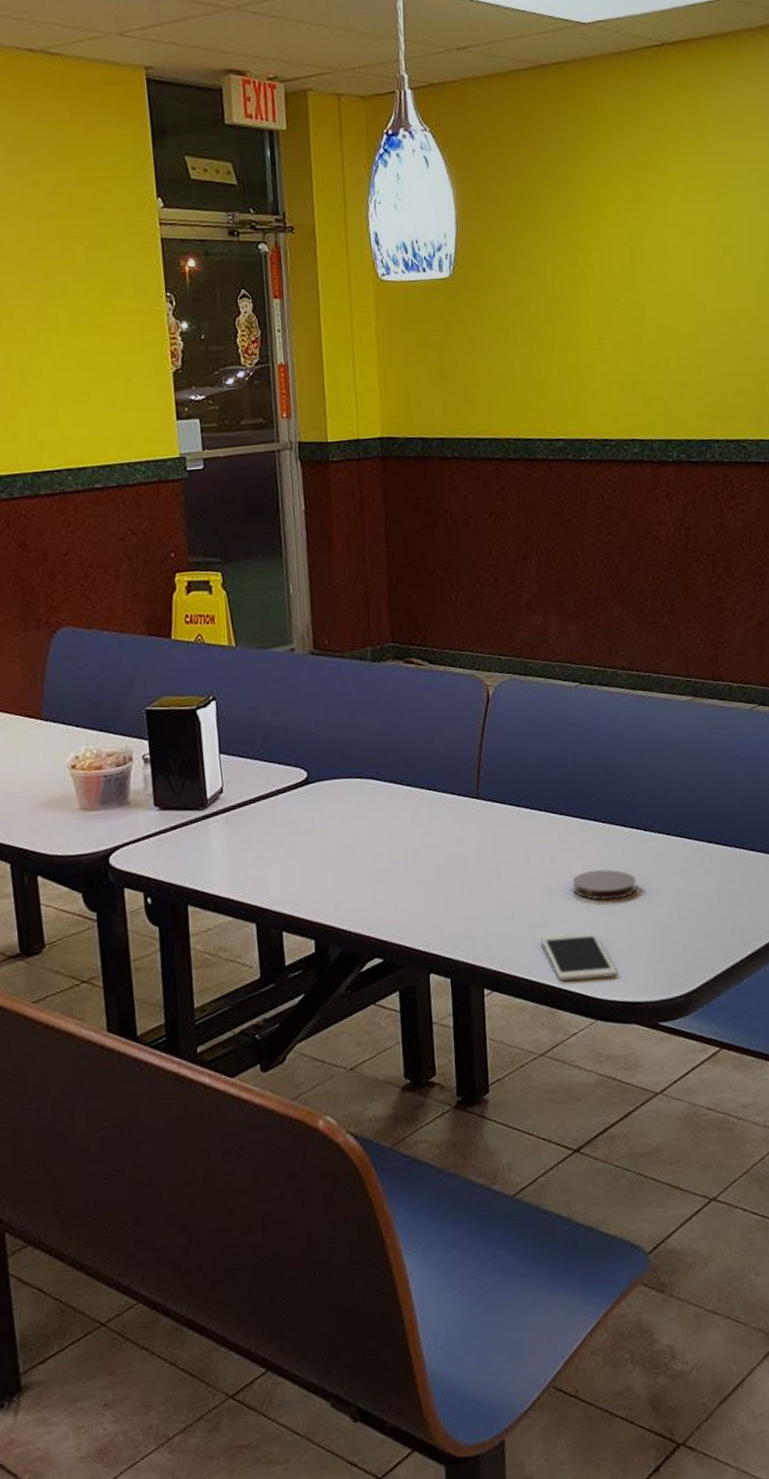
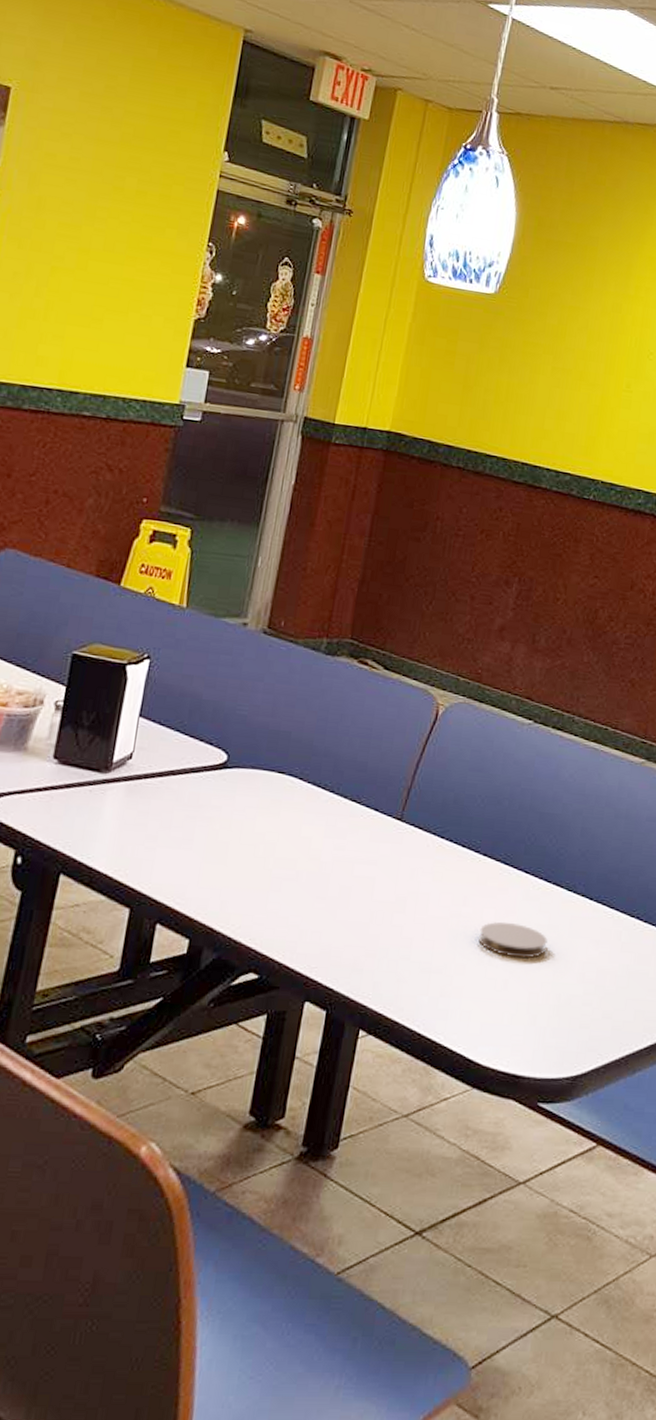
cell phone: present [540,931,617,982] -> none [432,982,506,1043]

